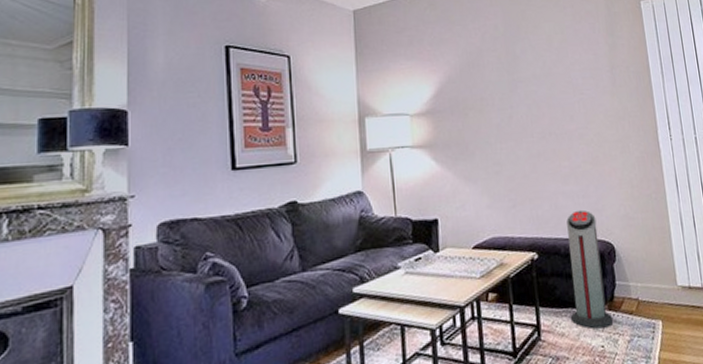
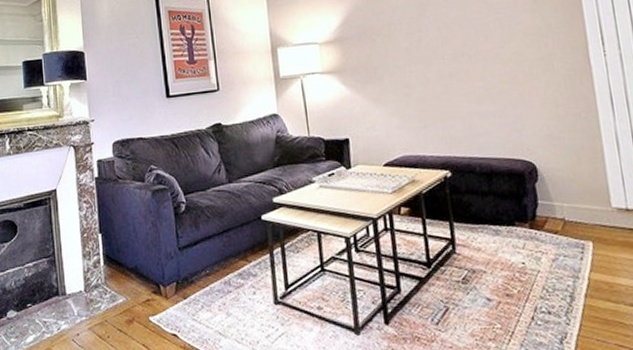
air purifier: present [566,210,614,329] -> none [482,129,536,246]

